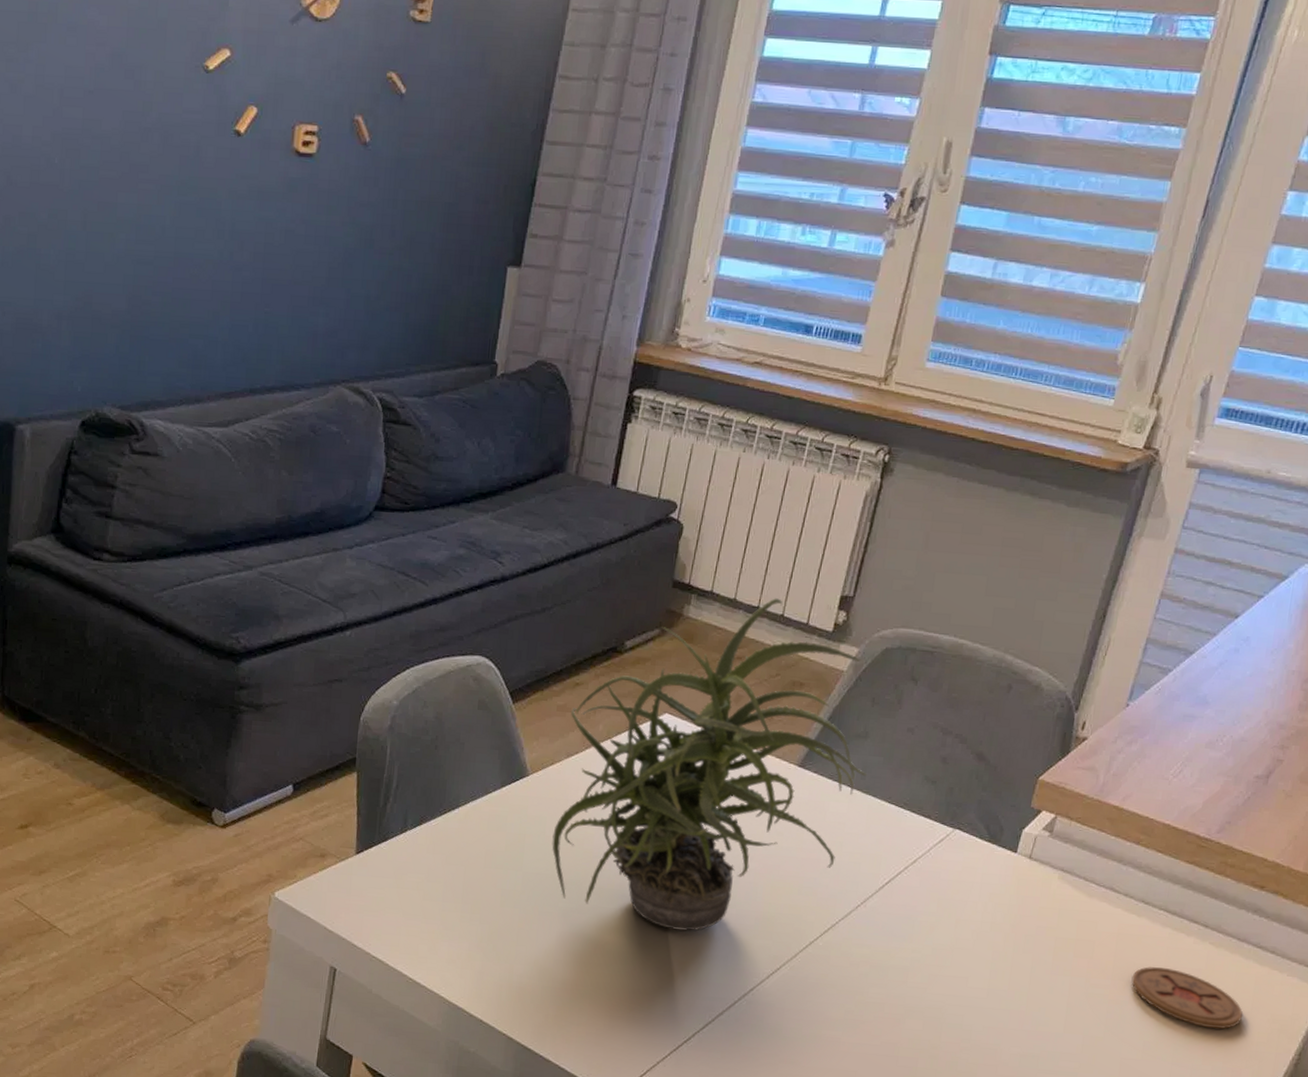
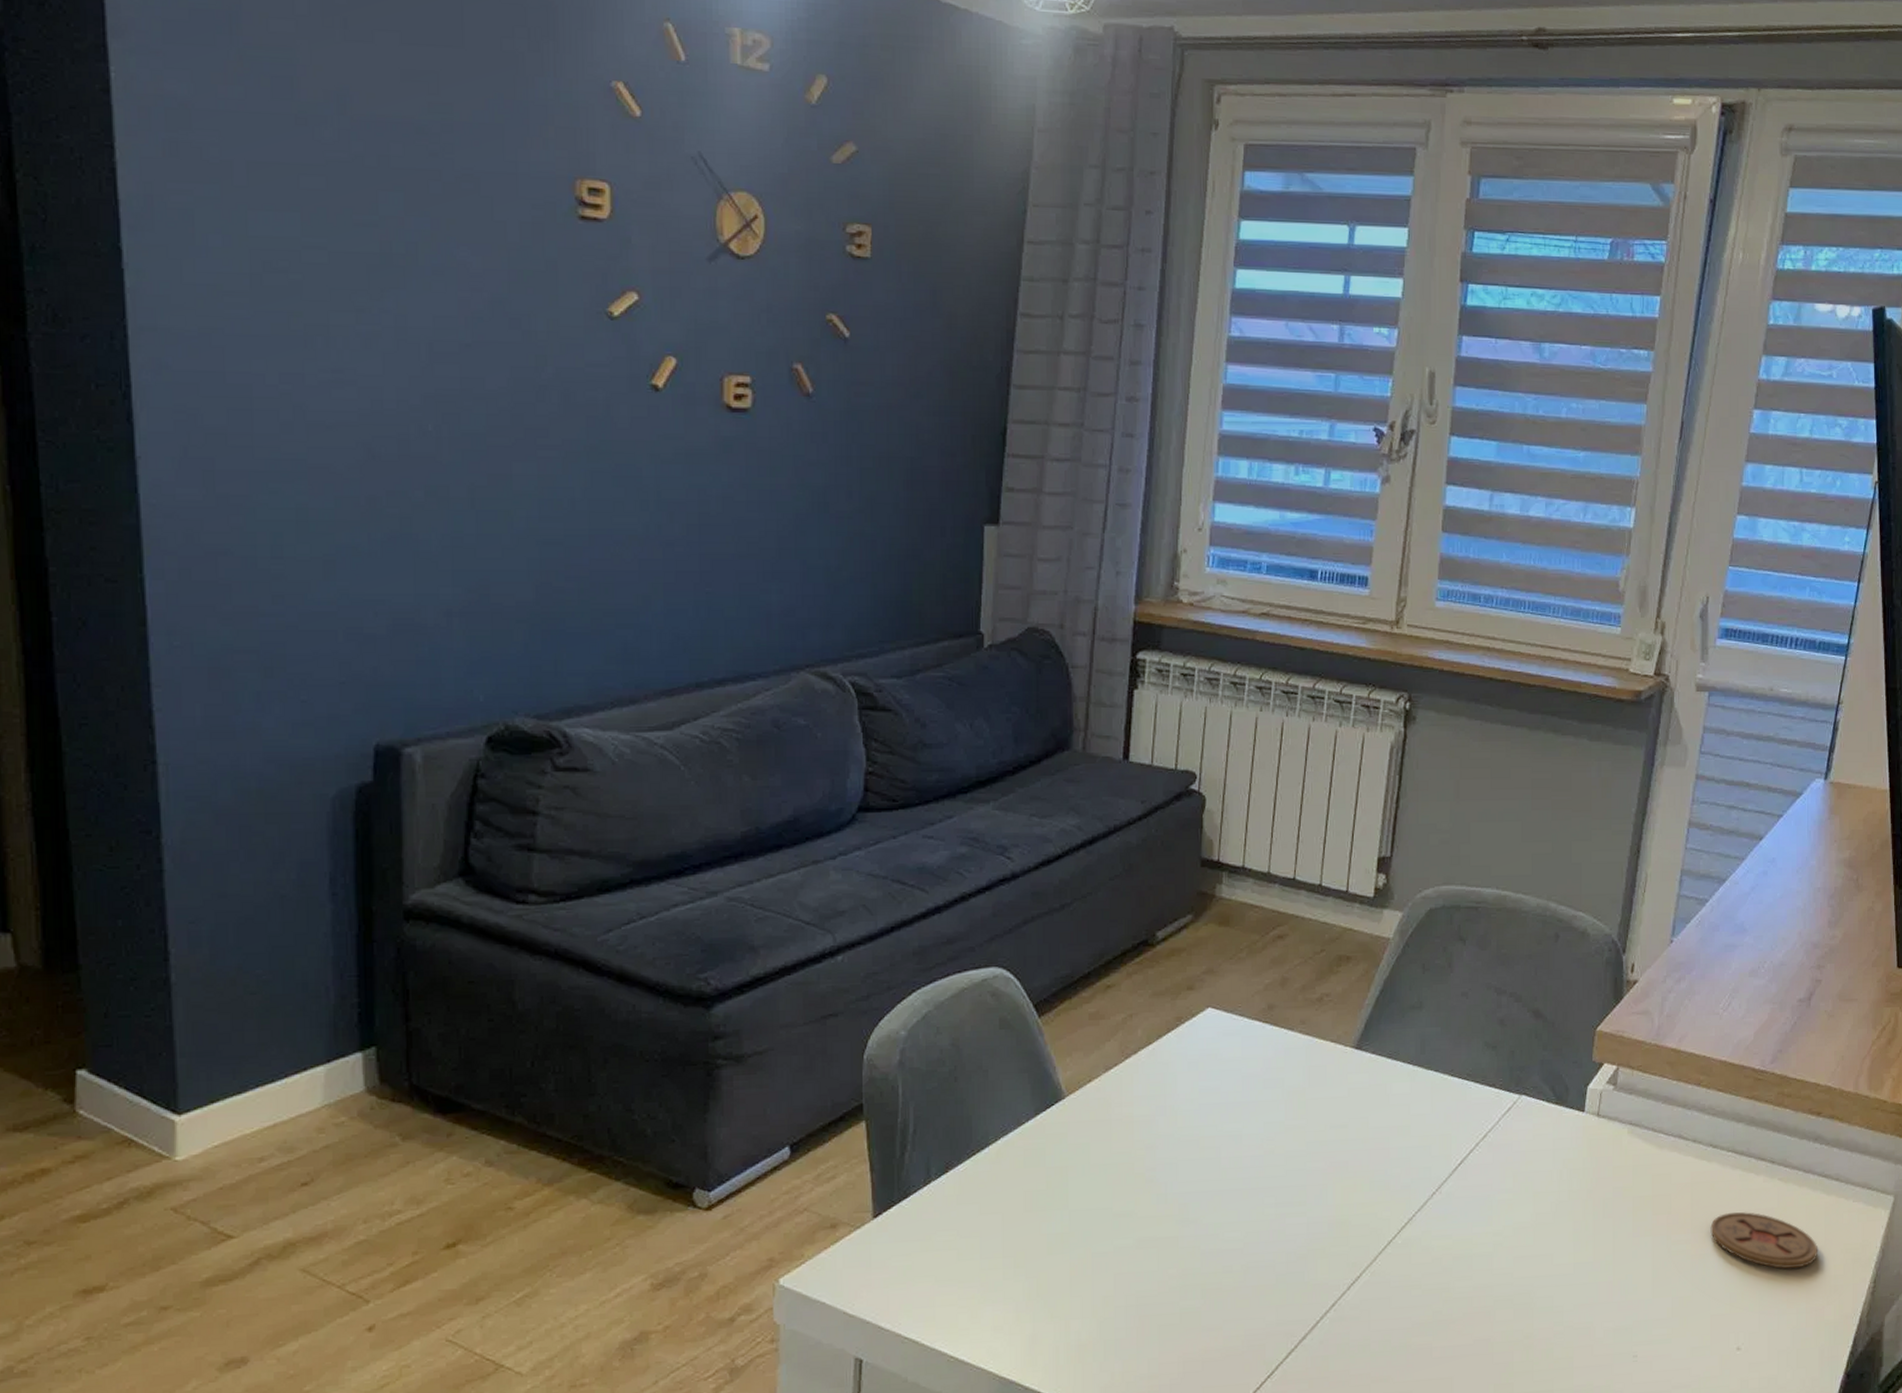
potted plant: present [552,598,867,931] -> none [1098,867,1427,1251]

